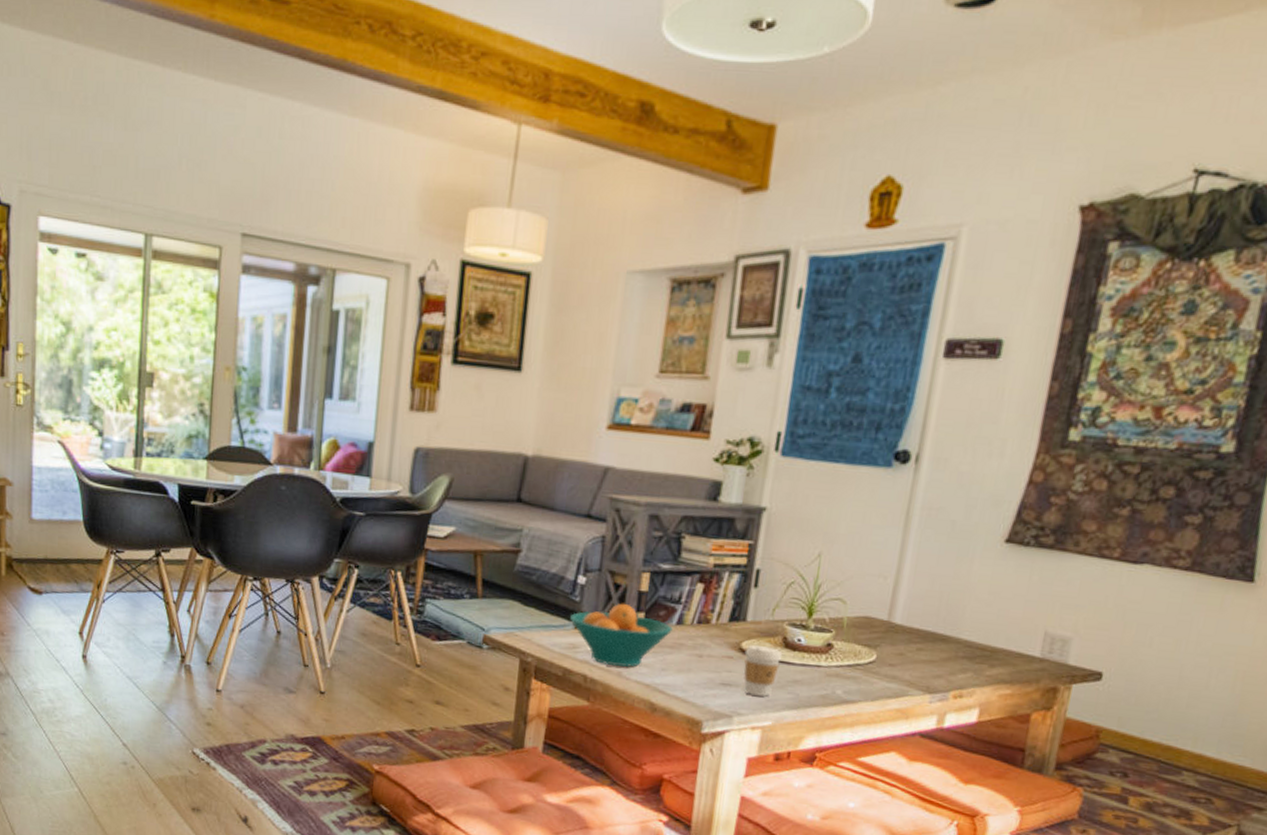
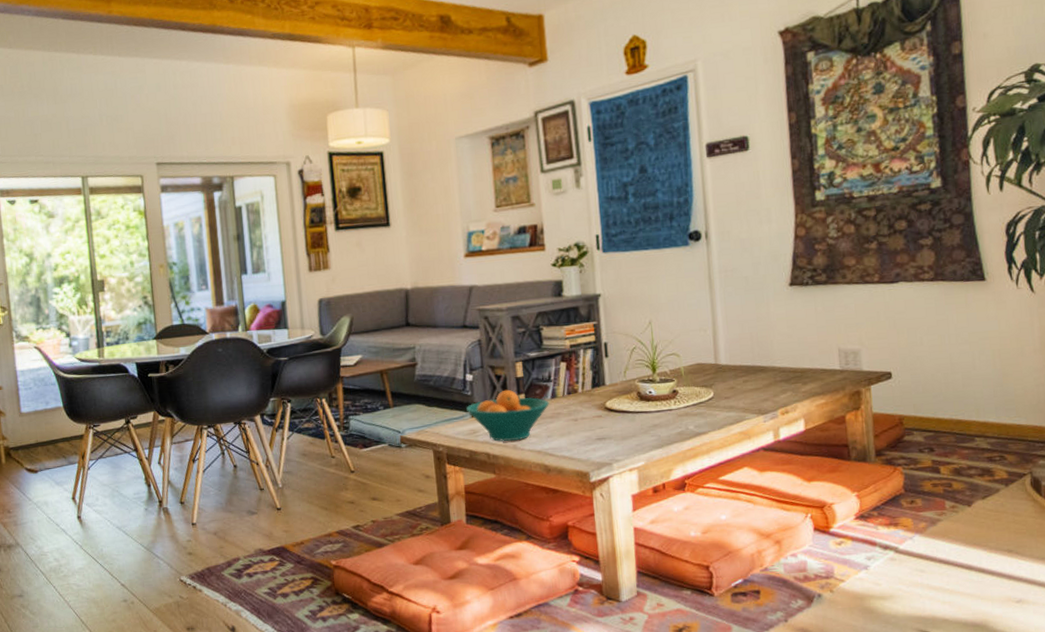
coffee cup: present [743,645,782,697] -> none [609,402,640,443]

